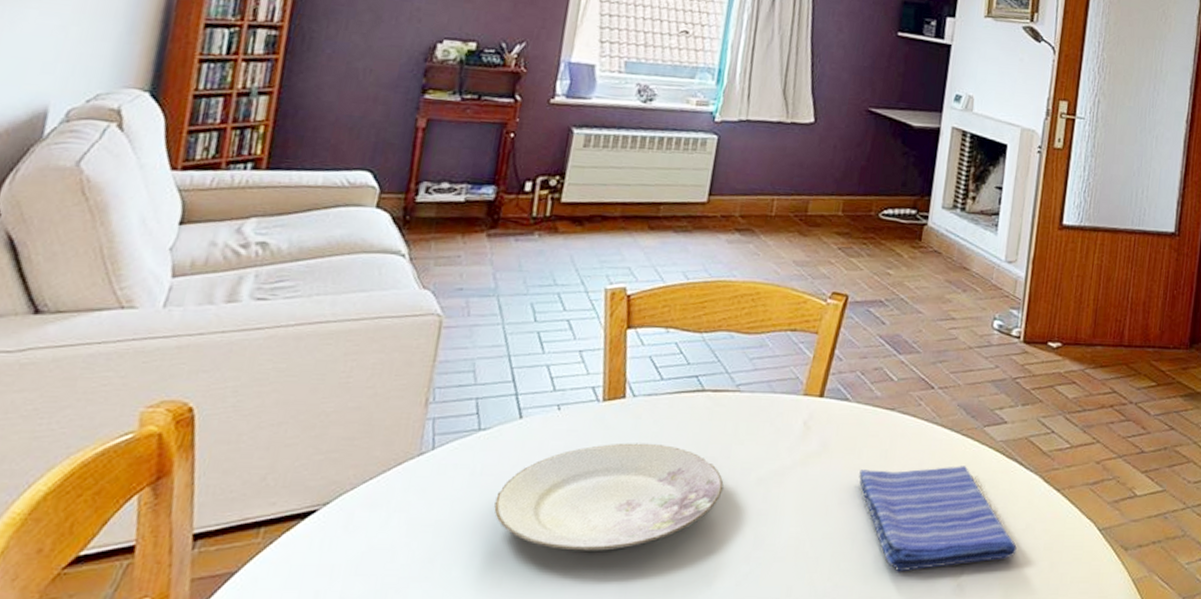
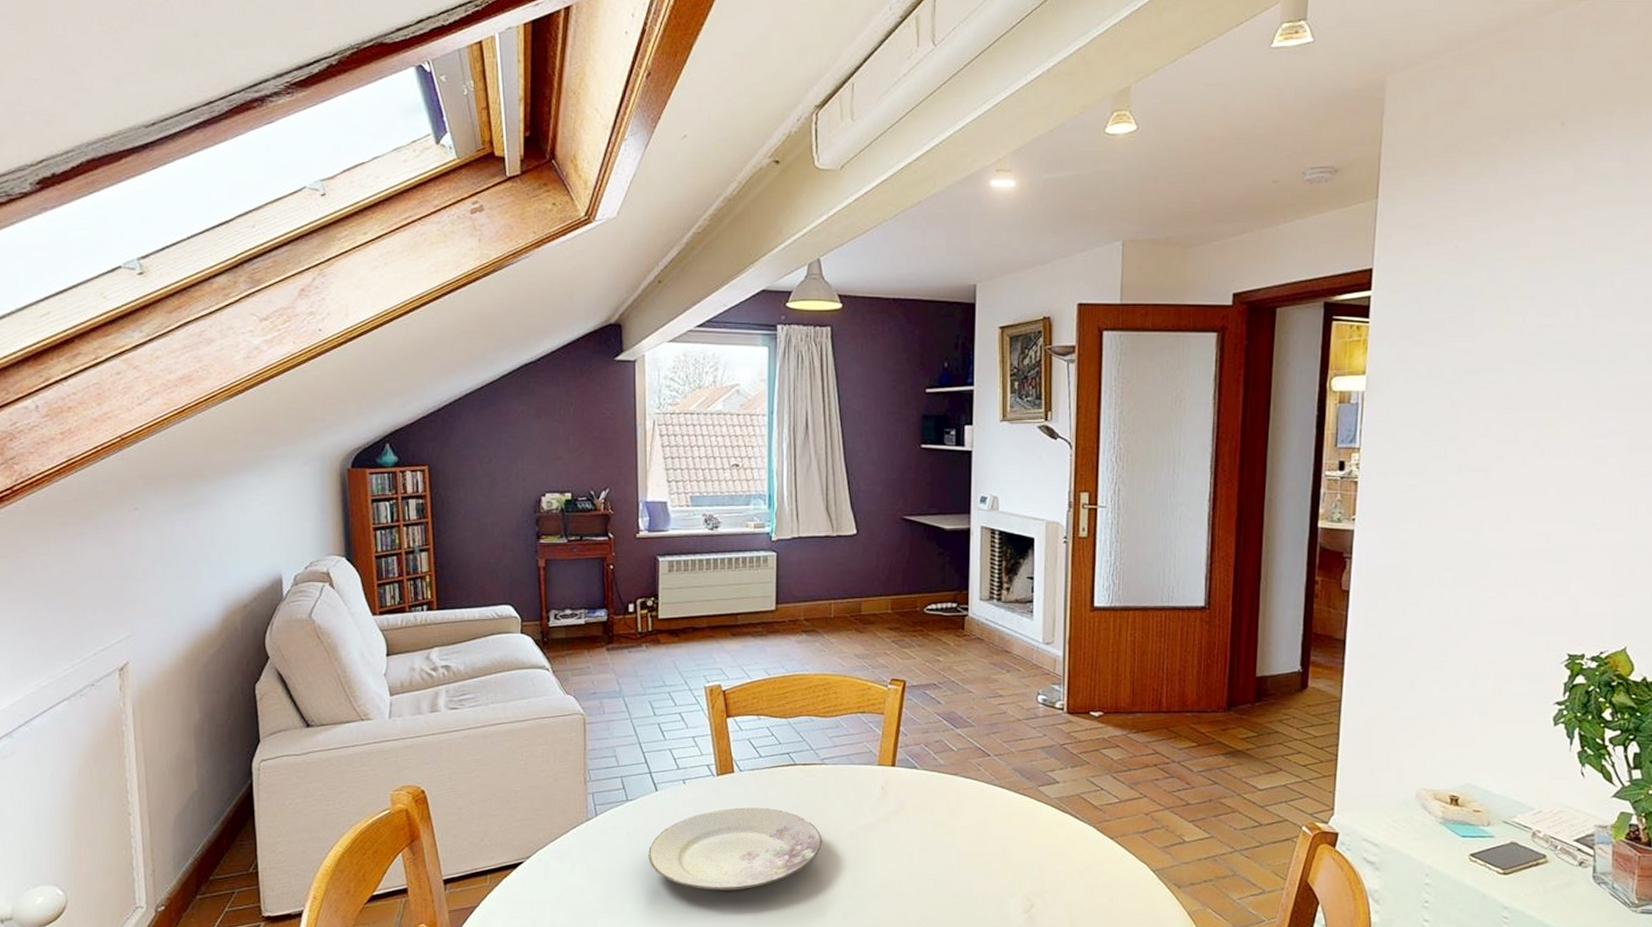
dish towel: present [859,466,1017,572] -> none [933,819,1078,906]

